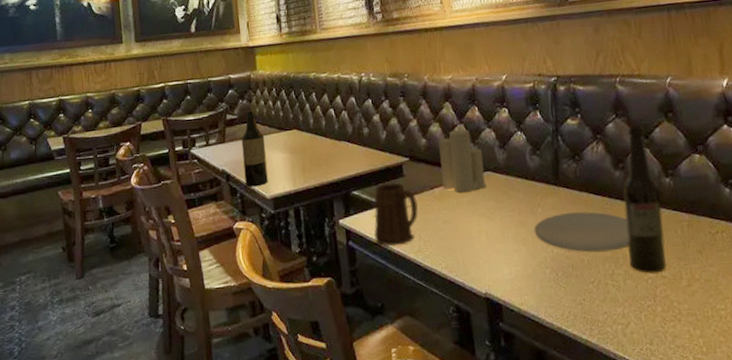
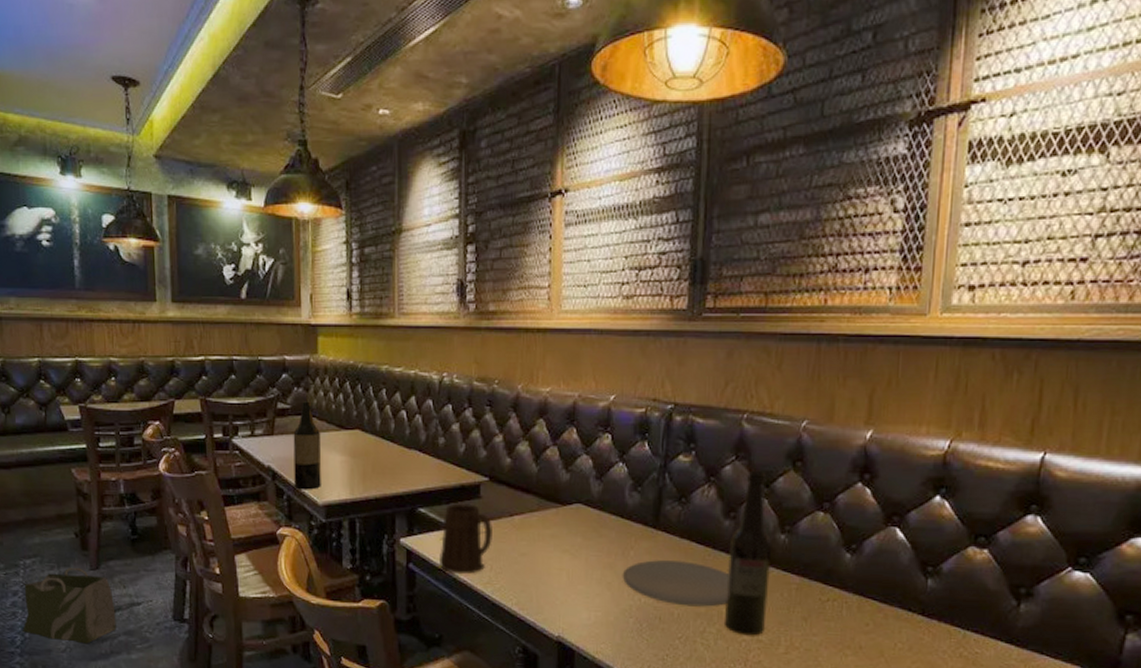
grocery bag: none [19,278,101,348] -> present [22,567,117,644]
candle: present [438,128,487,193] -> none [524,450,576,524]

